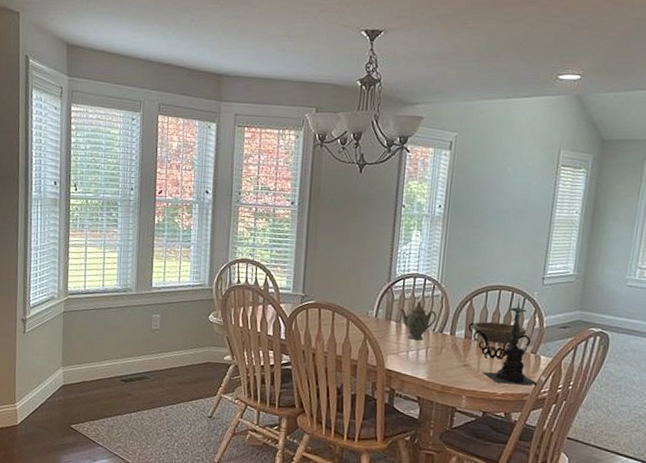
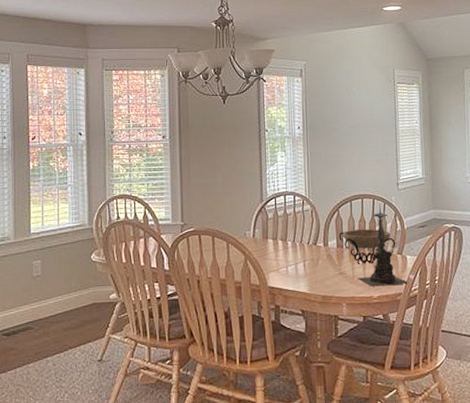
teapot: present [400,301,437,340] -> none [275,217,310,255]

